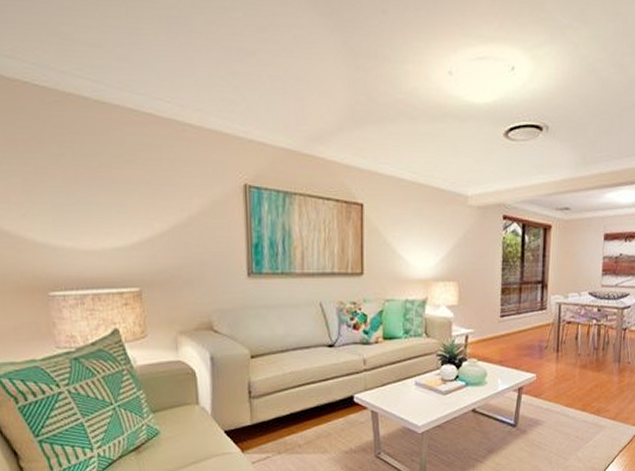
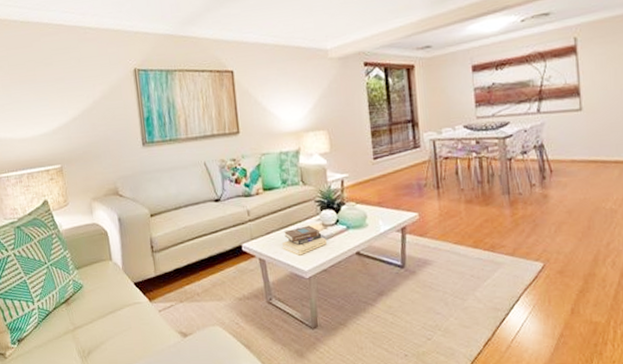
books: none [397,379,444,410] -> present [282,225,327,256]

